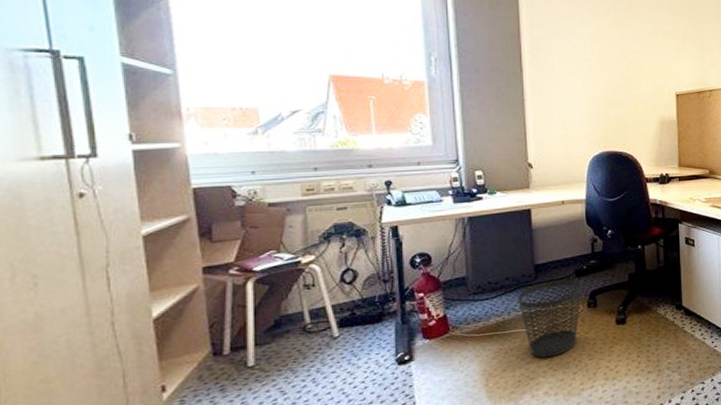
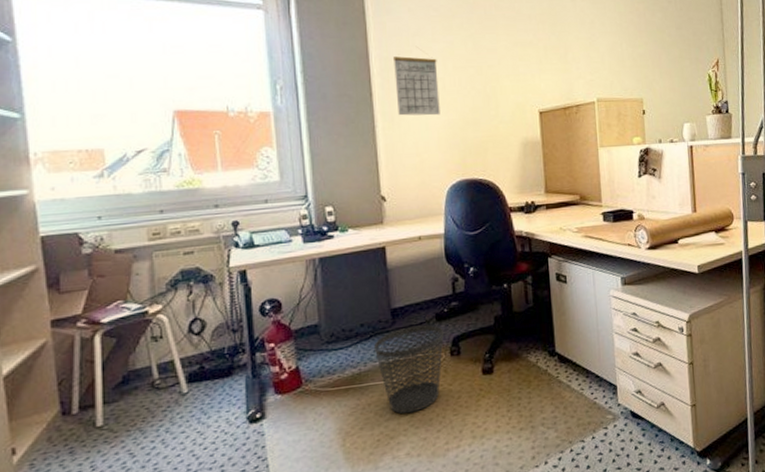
calendar: none [543,37,586,93] -> present [392,56,440,116]

